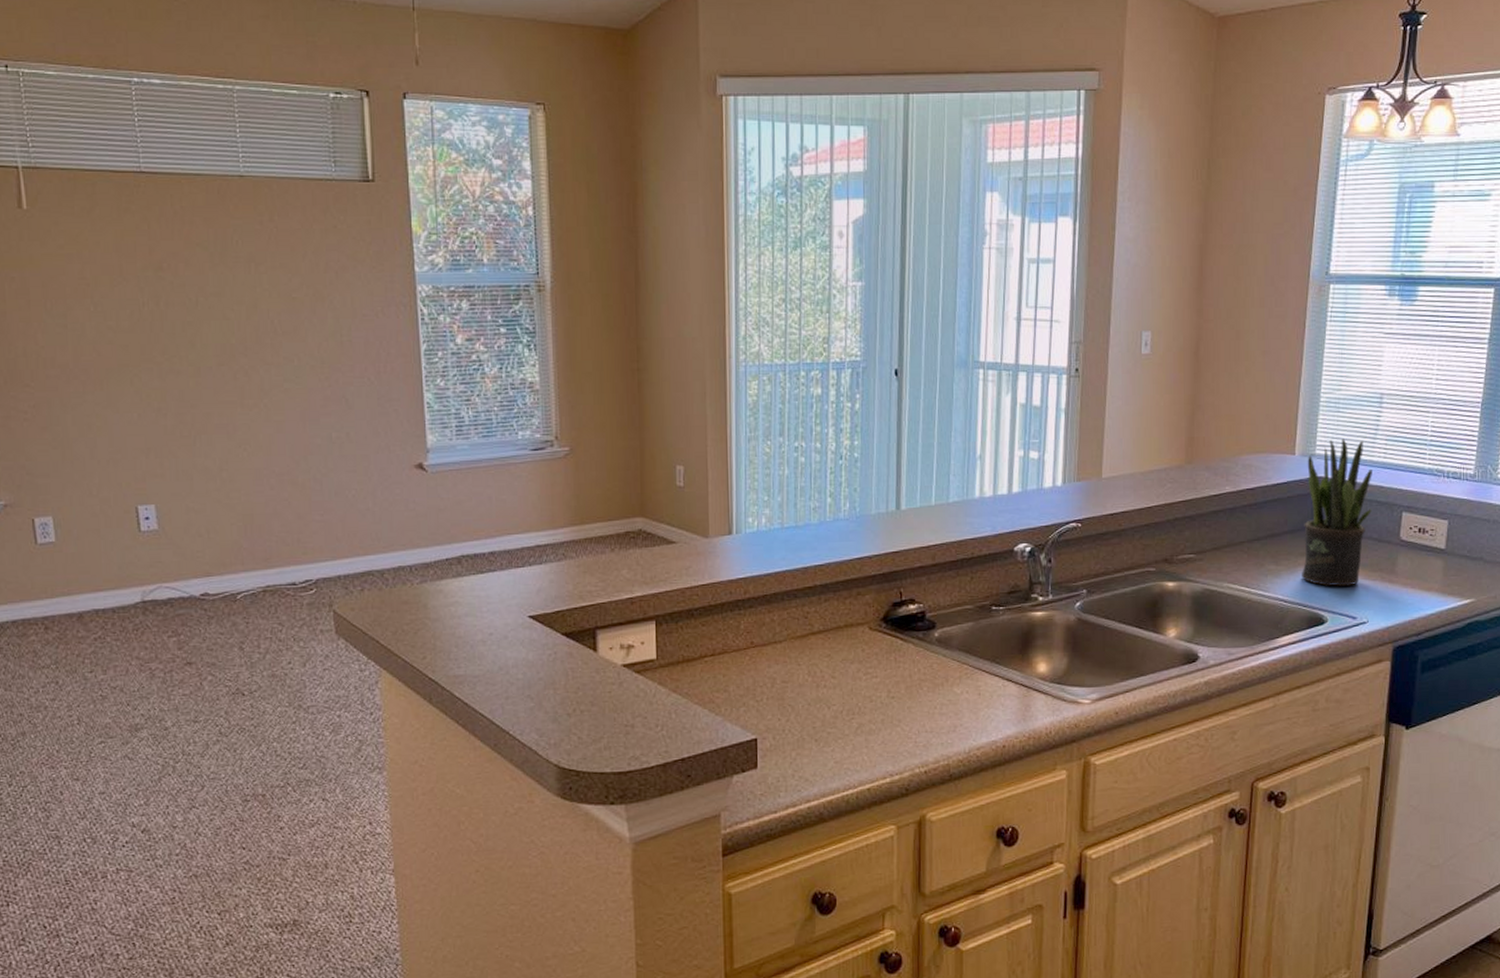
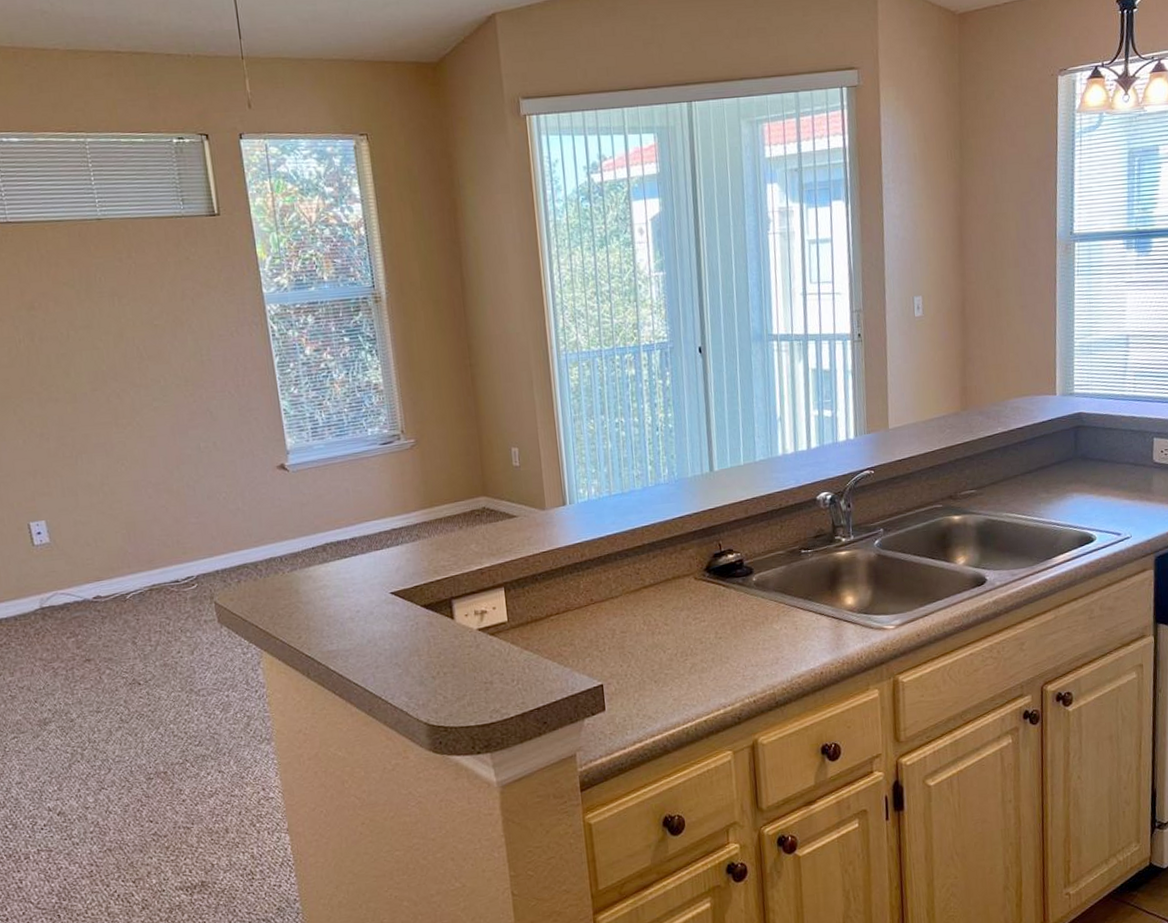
potted plant: present [1302,437,1372,587] -> none [1067,376,1127,508]

